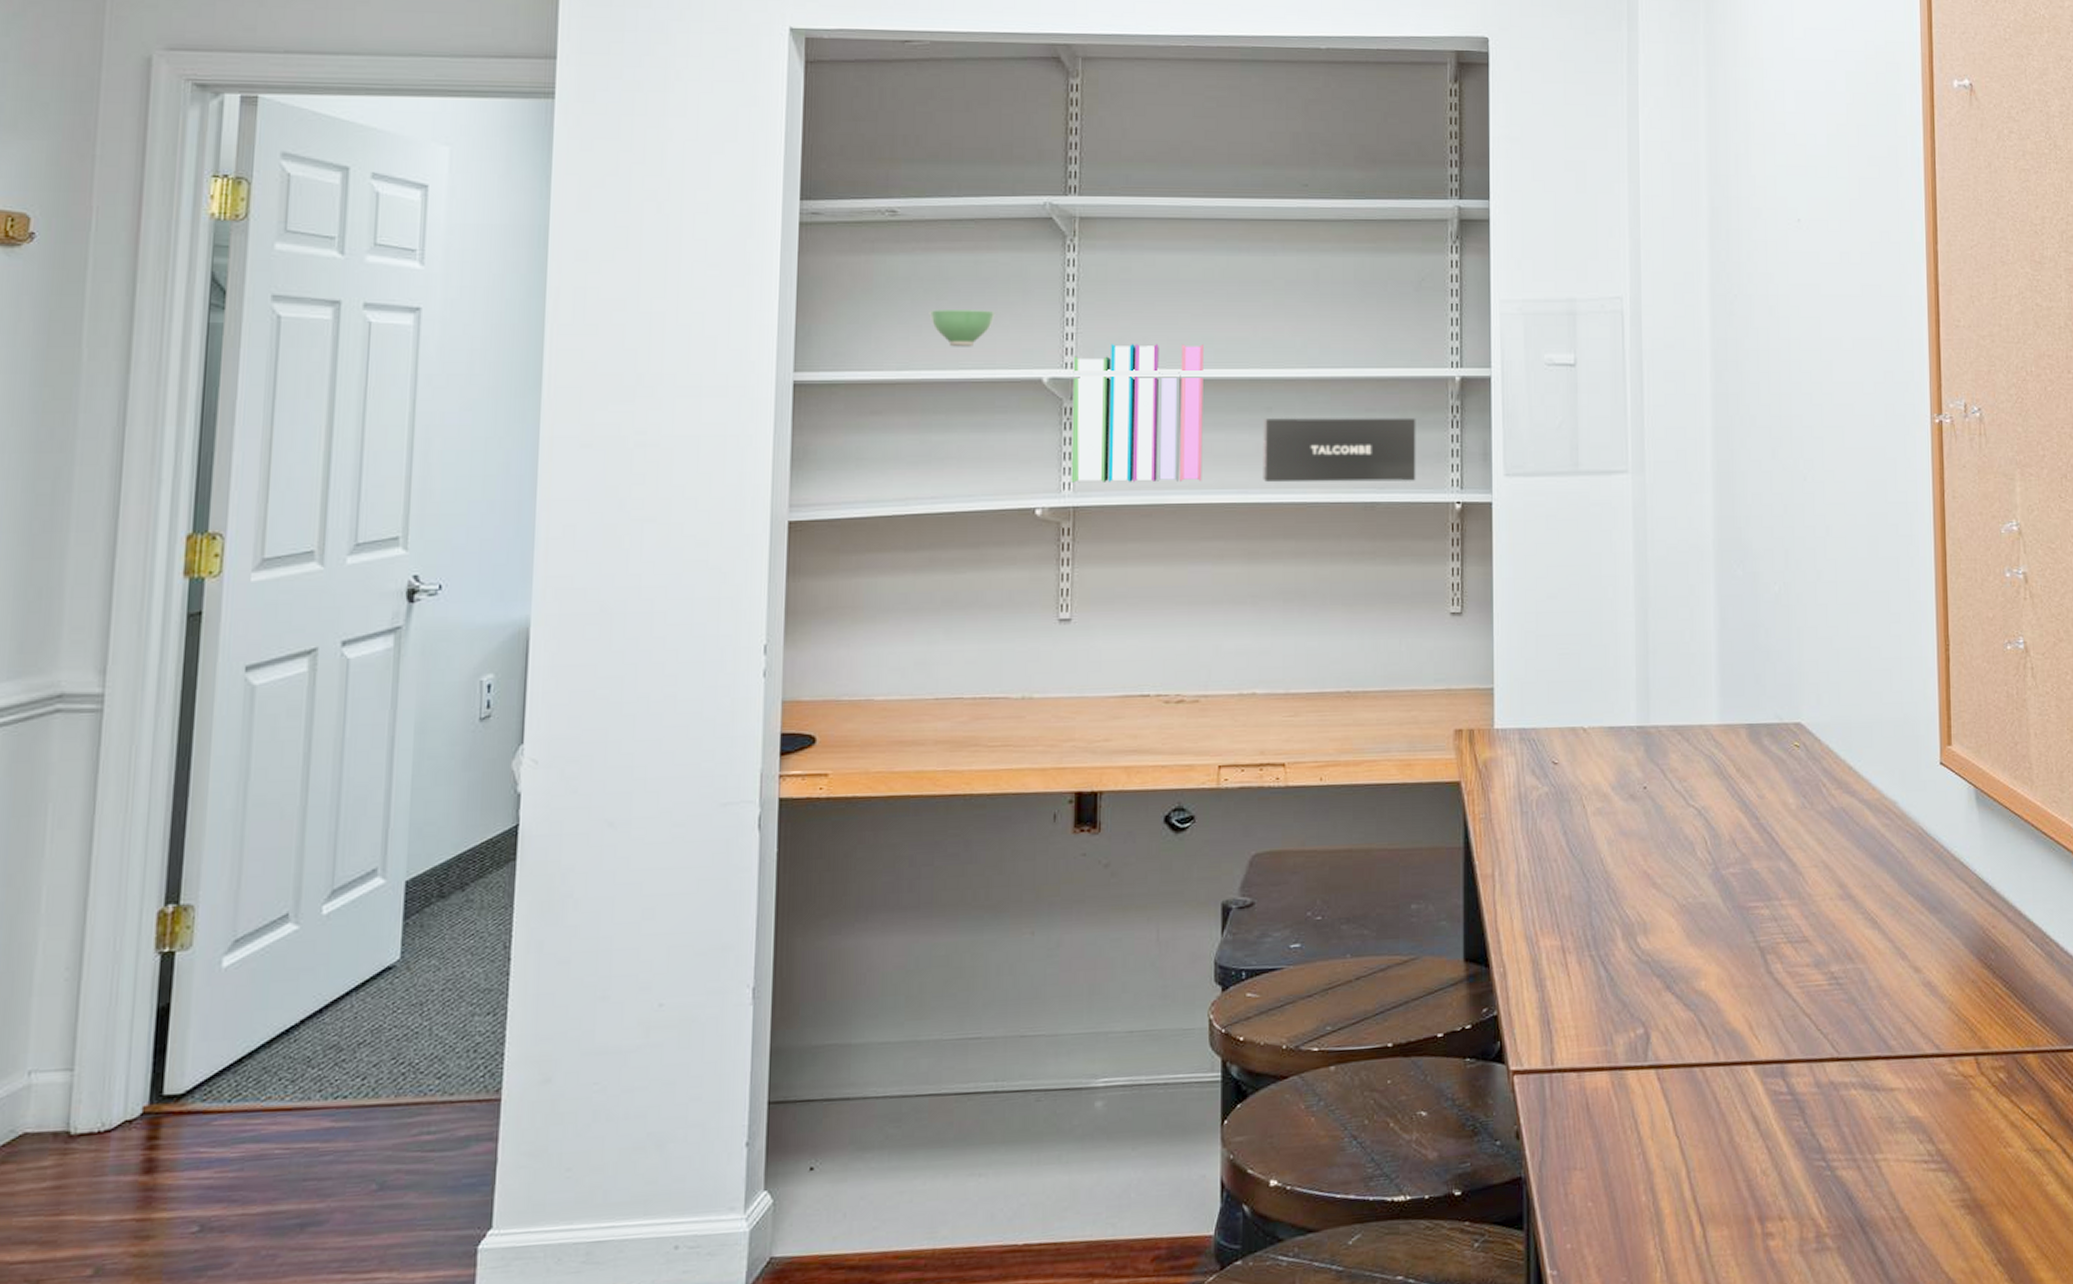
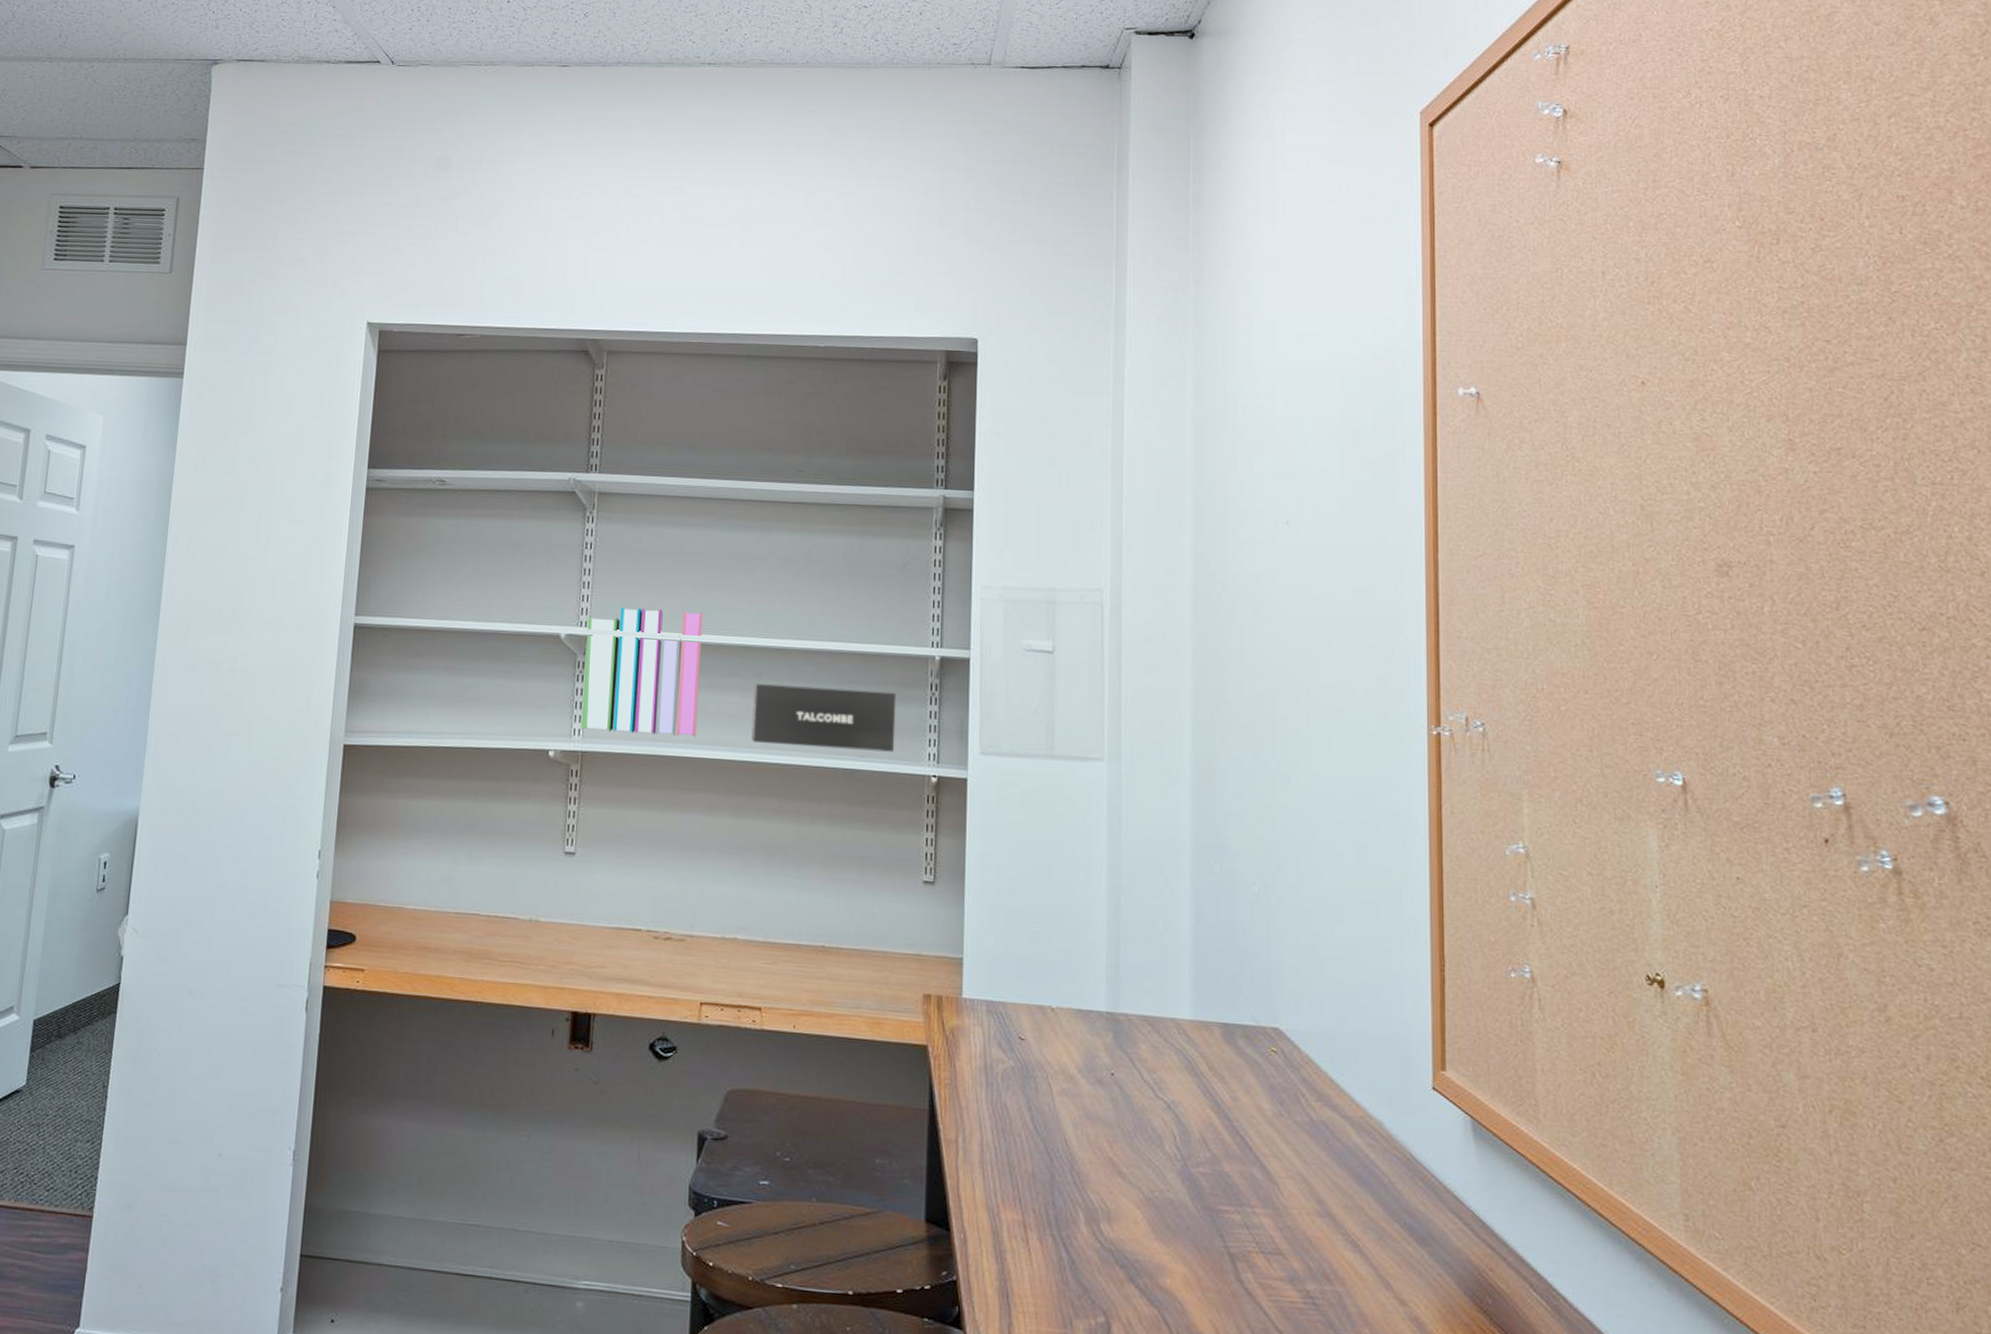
bowl: present [929,310,996,347] -> none [467,568,523,603]

